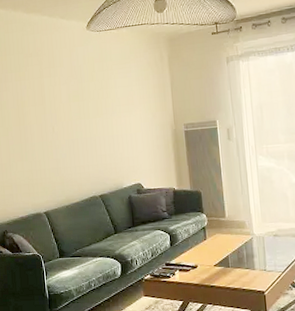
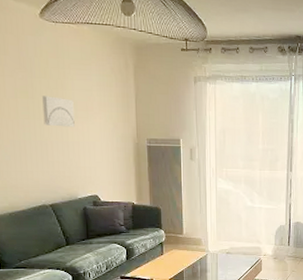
wall art: none [90,96,118,123] -> present [42,96,75,127]

